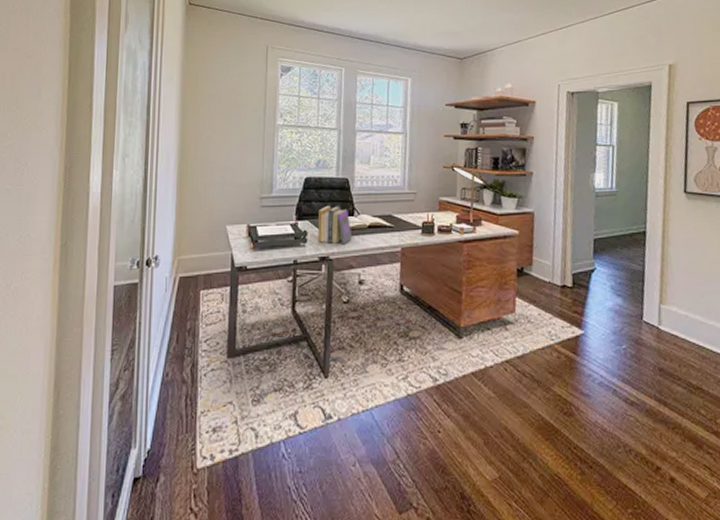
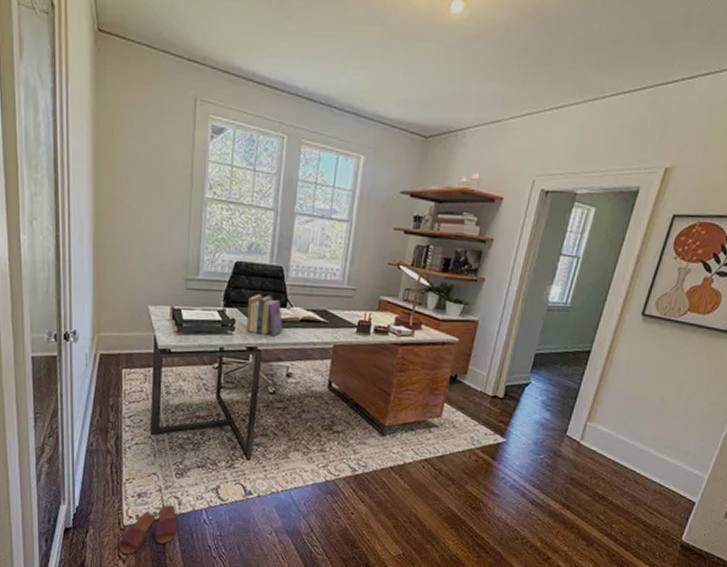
slippers: none [192,439,254,507] -> present [120,505,178,555]

